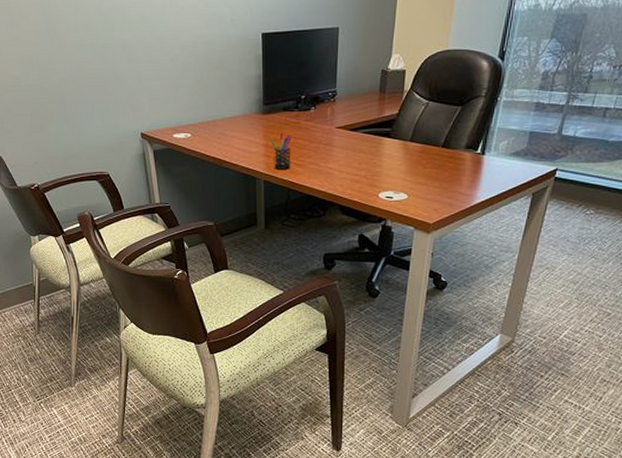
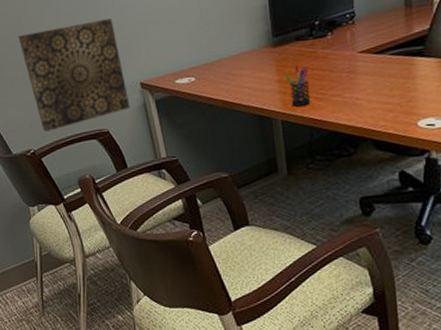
wall art: none [29,70,130,169] -> present [18,18,130,132]

